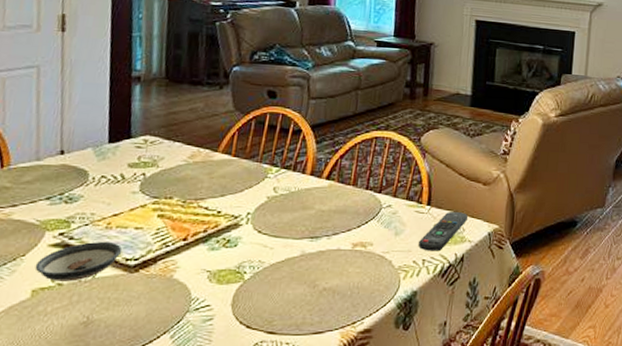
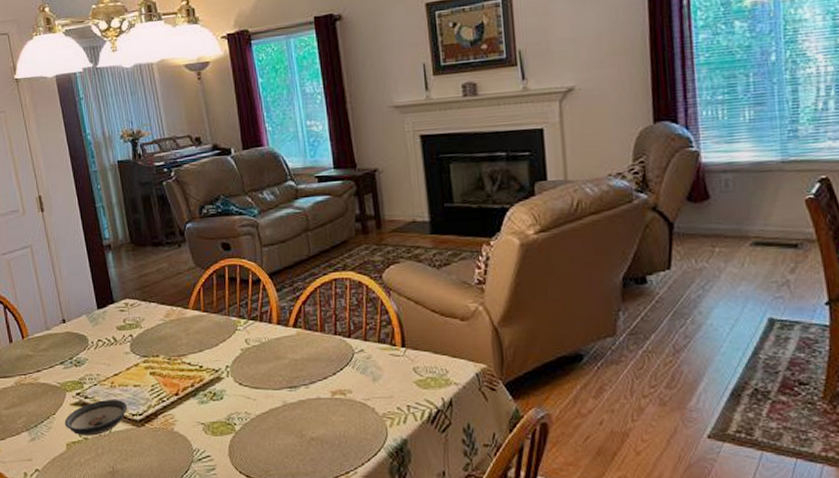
remote control: present [418,211,469,252] -> none [398,351,450,397]

